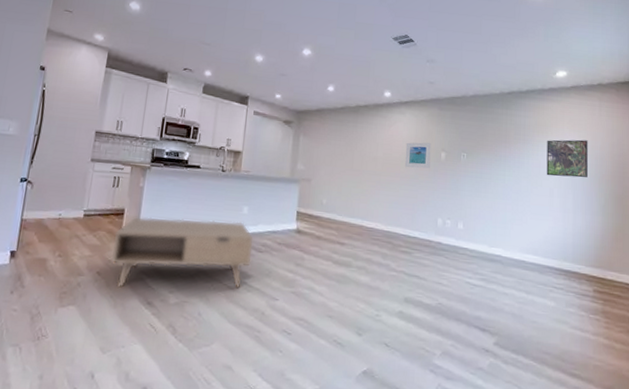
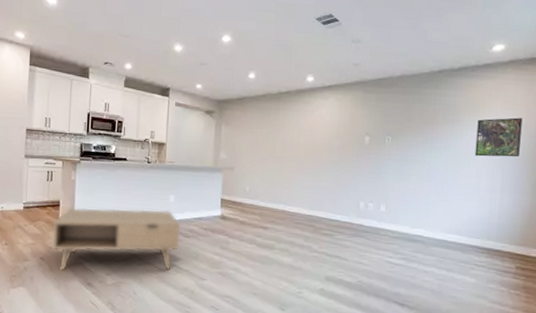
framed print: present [404,142,431,169] -> none [327,127,355,154]

